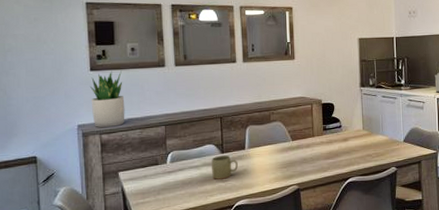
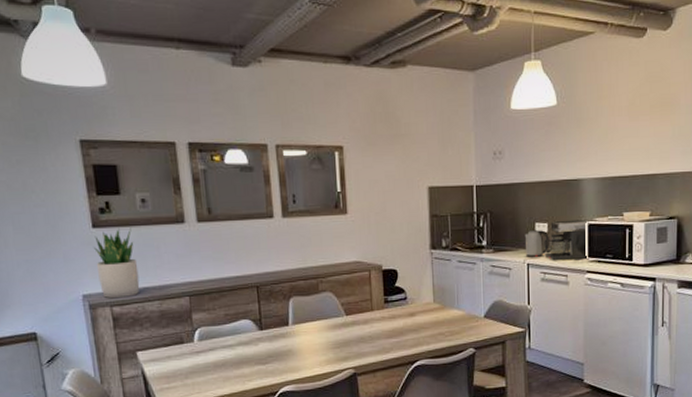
mug: present [211,155,238,180] -> none [247,332,281,361]

